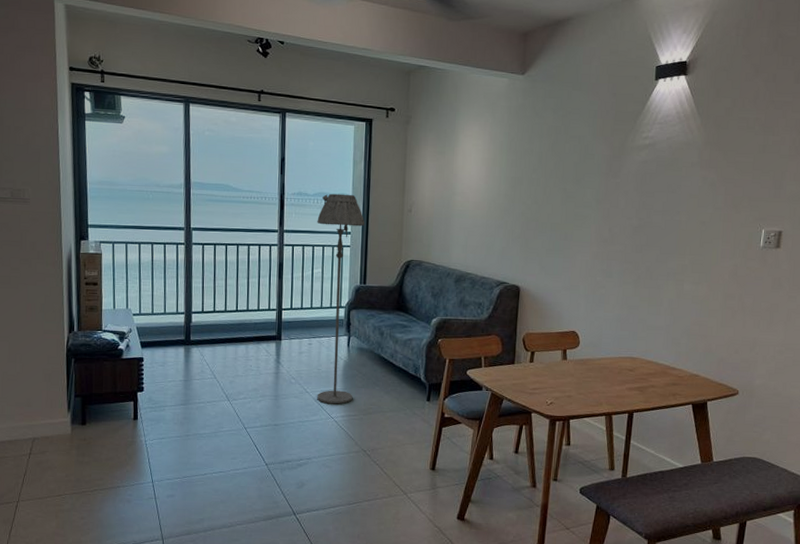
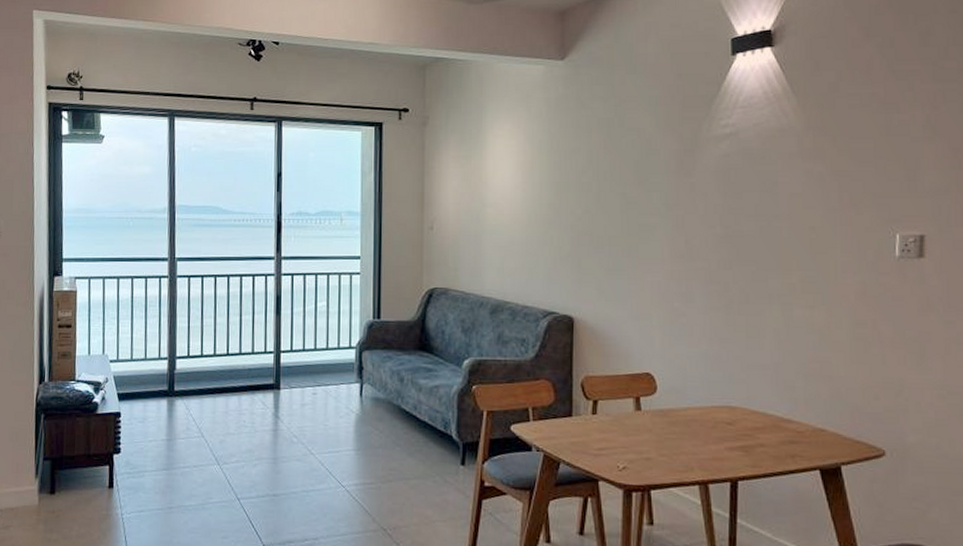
floor lamp: present [317,193,365,404] -> none [320,211,377,469]

